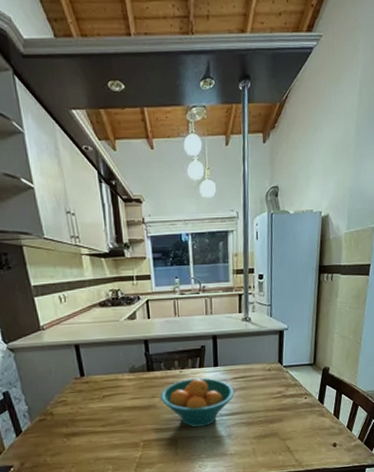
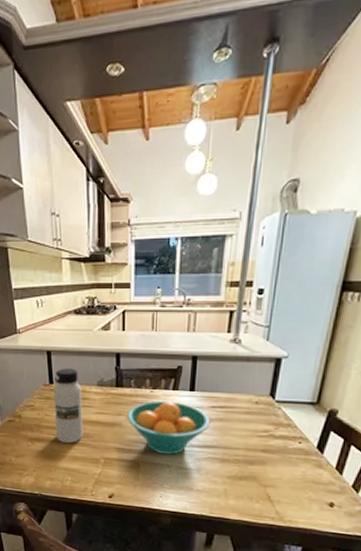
water bottle: none [84,359,120,433] -> present [53,368,83,443]

